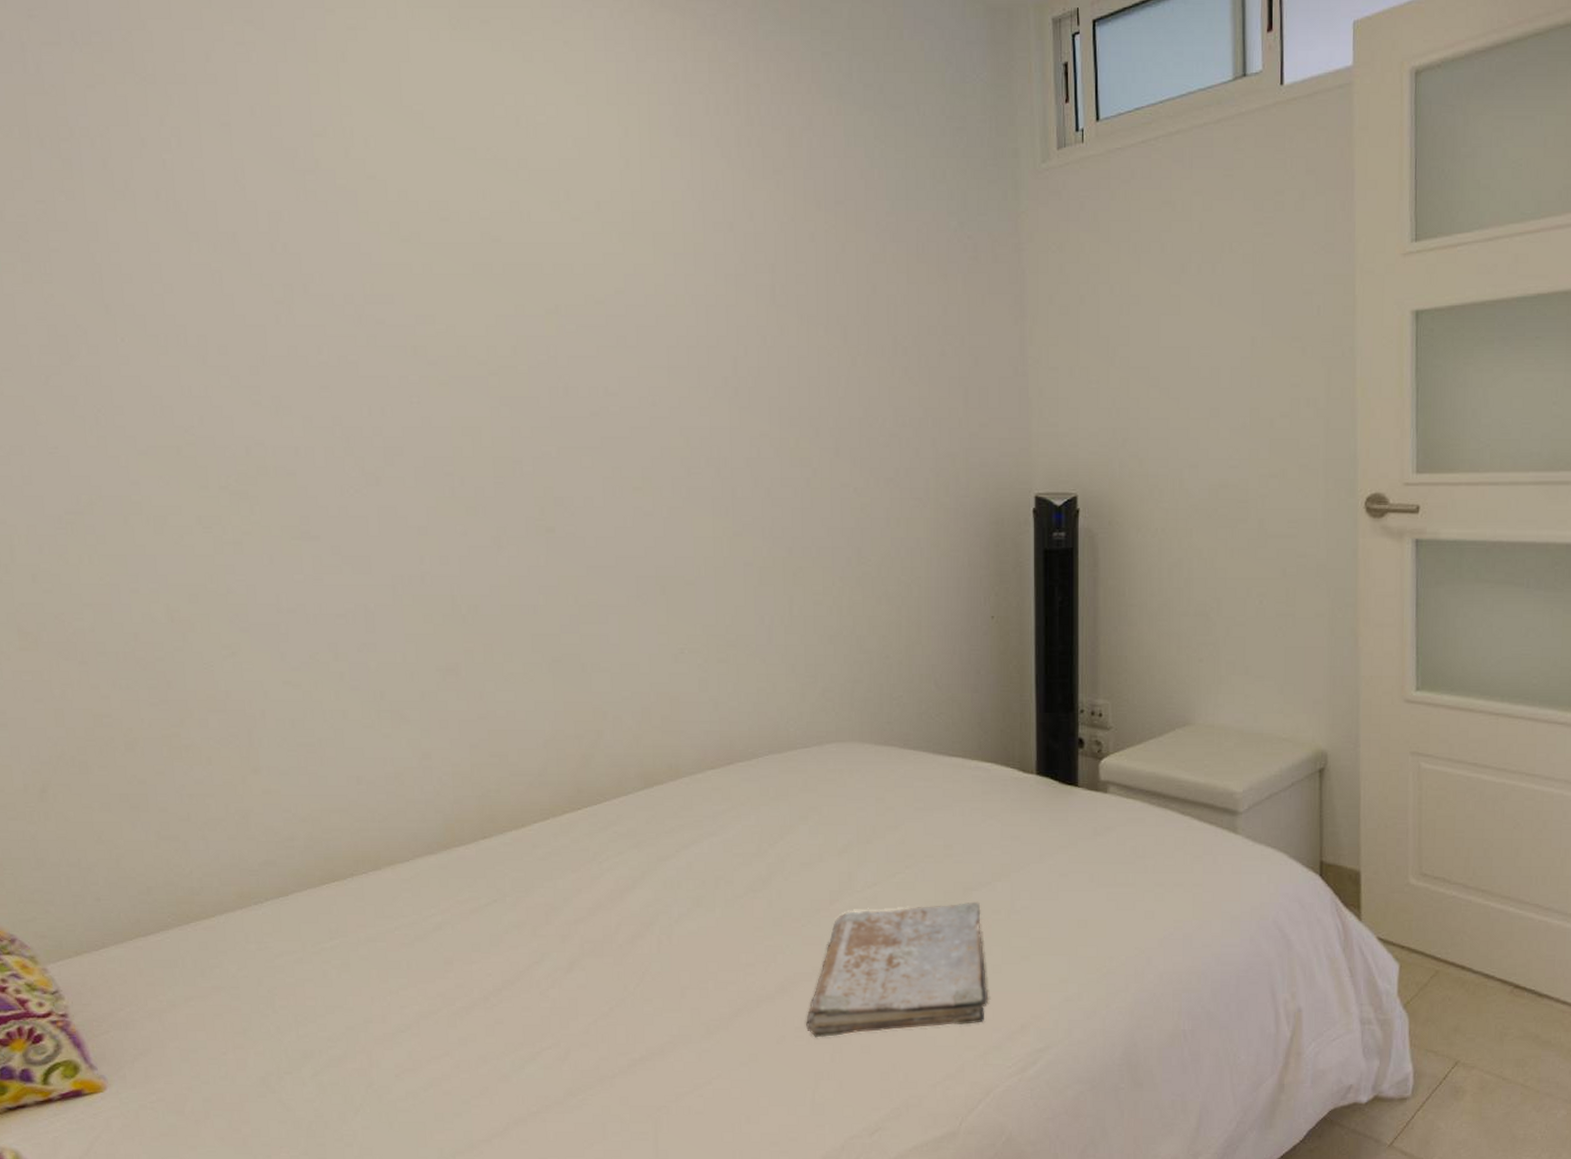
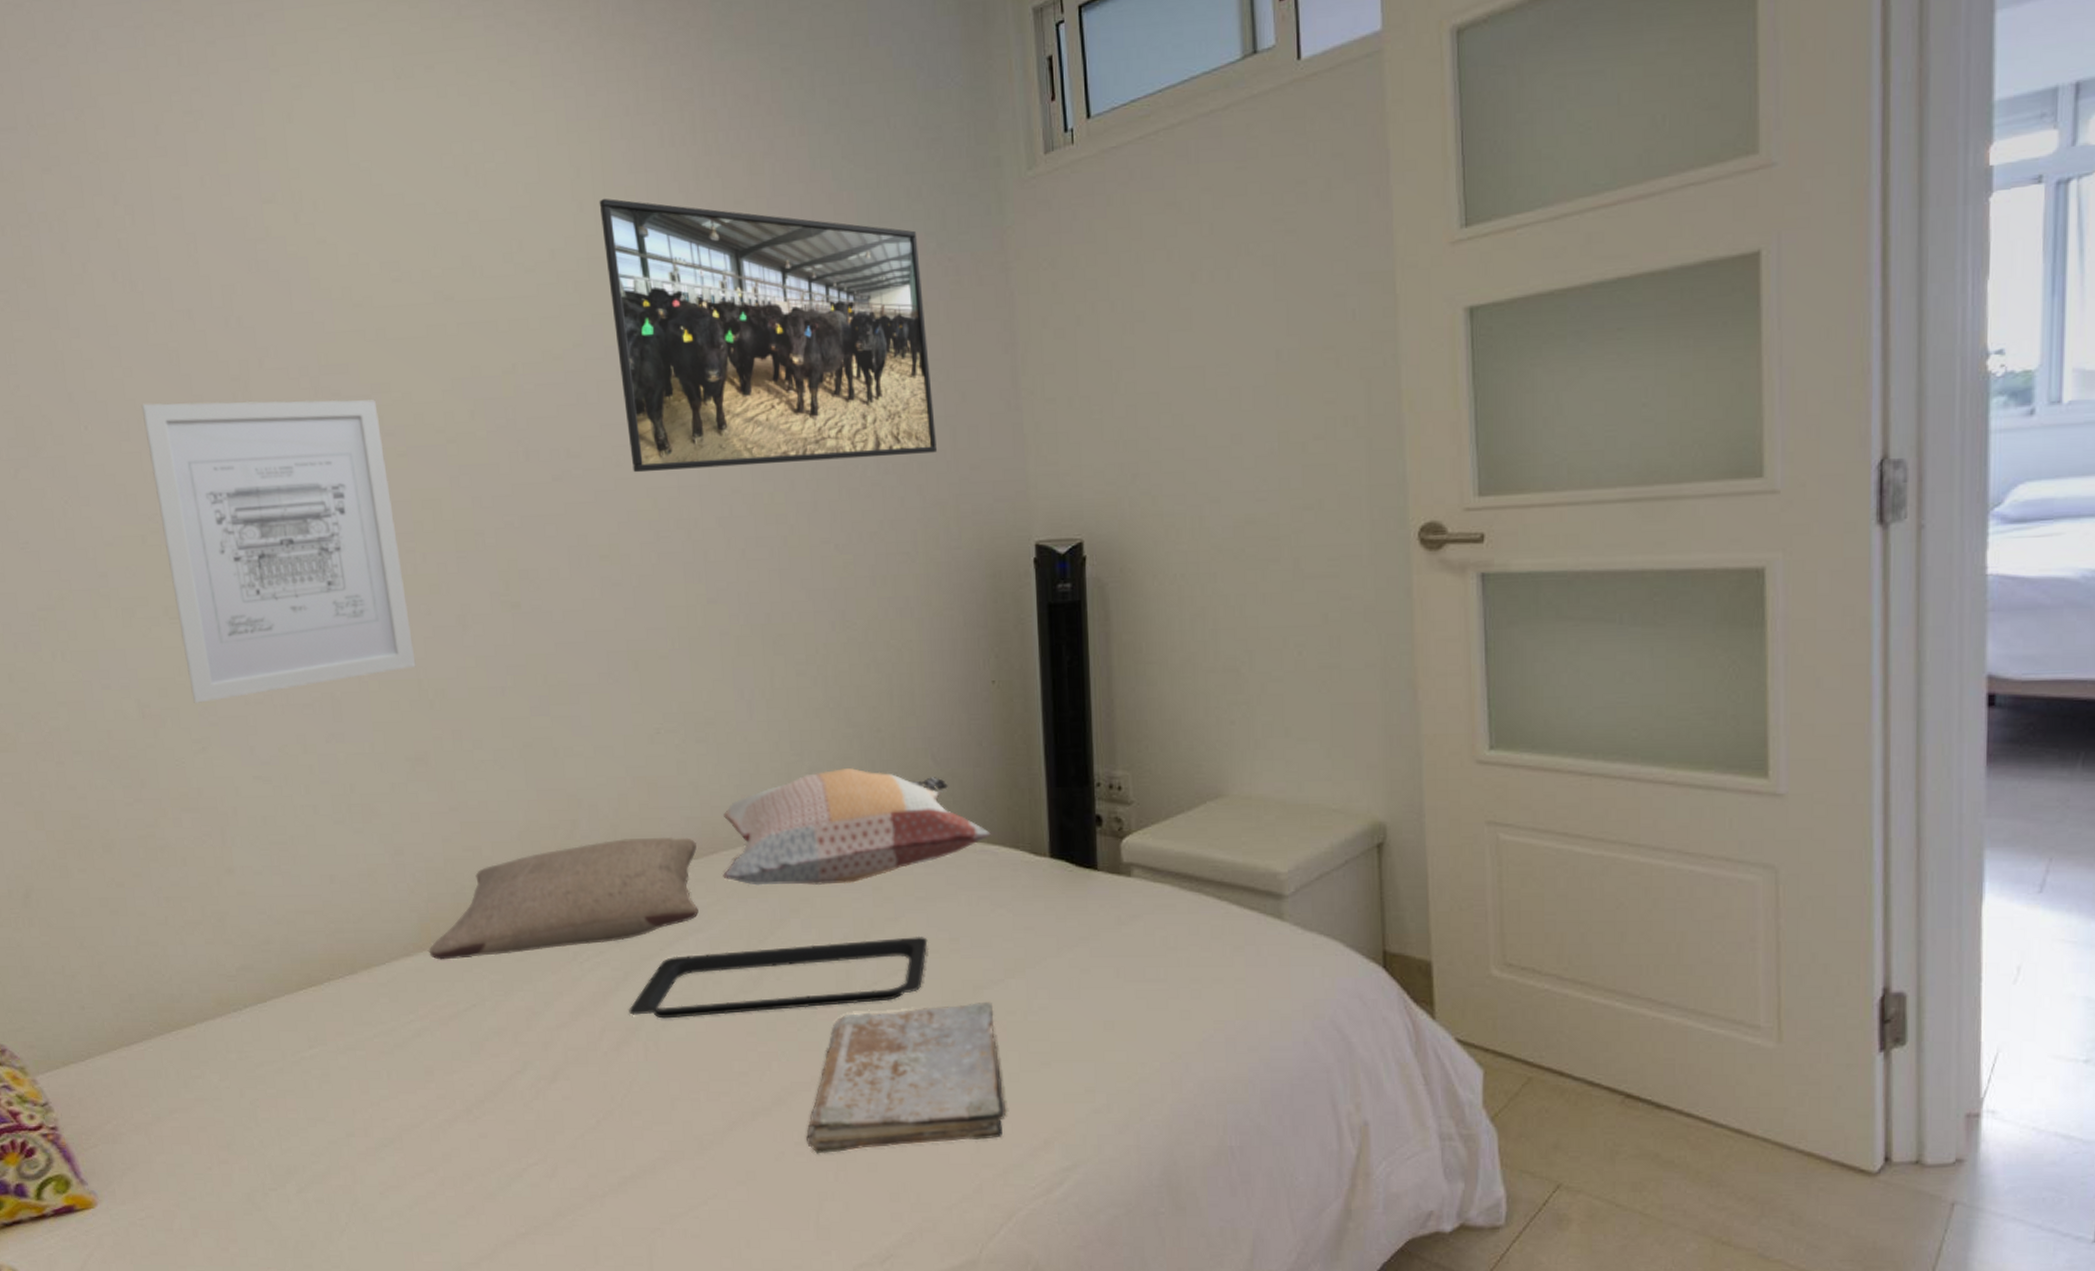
wall art: none [181,319,450,611] -> present [141,399,416,704]
pillow: none [452,748,714,858] -> present [429,837,699,960]
serving tray: none [644,842,924,915] -> present [629,936,928,1019]
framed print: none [645,157,951,413] -> present [599,198,938,473]
decorative pillow: none [738,690,985,796] -> present [722,768,991,886]

